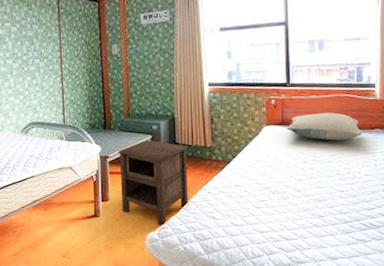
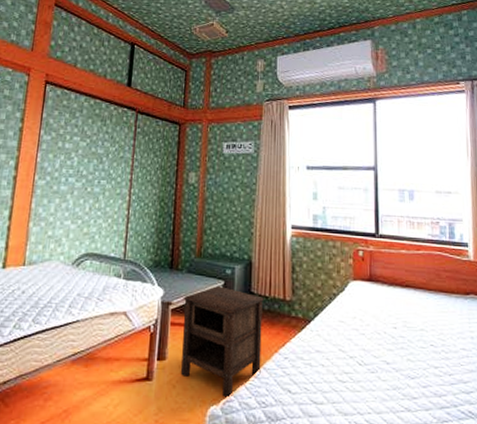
pillow: present [286,112,362,141] -> none [375,271,456,305]

